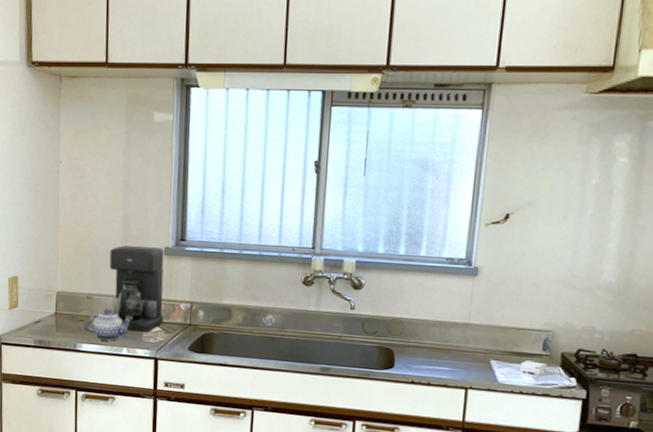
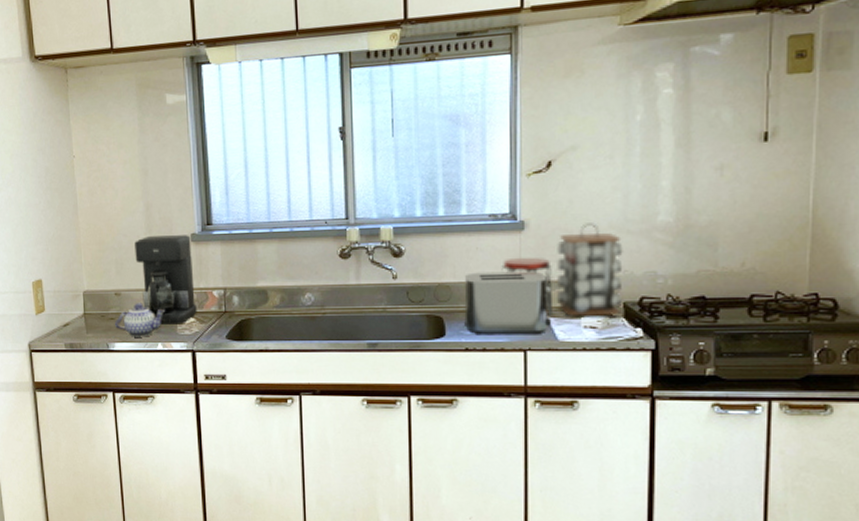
toaster: none [413,311,496,375] -> present [464,271,552,336]
jar: none [452,300,500,359] -> present [501,257,554,316]
spice rack: none [501,275,567,364] -> present [555,222,623,318]

